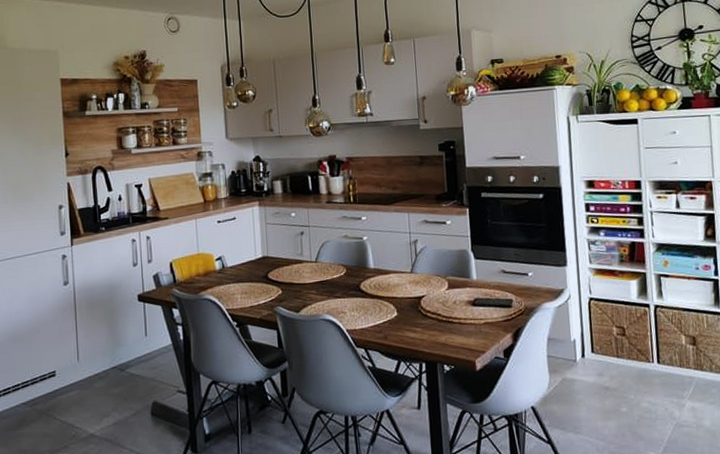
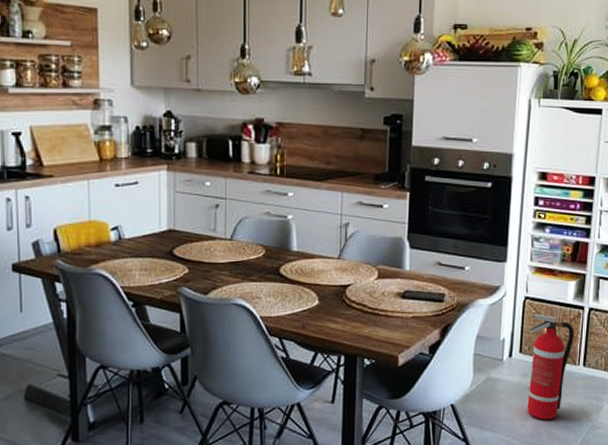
fire extinguisher: none [598,314,644,420] -> present [527,314,574,420]

